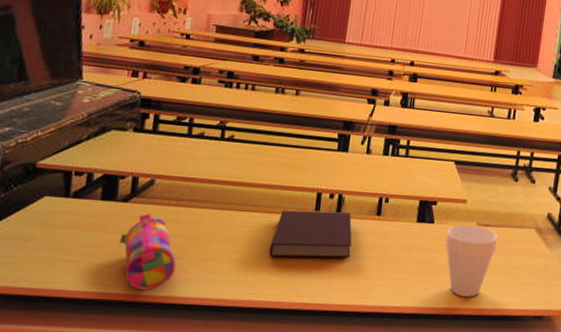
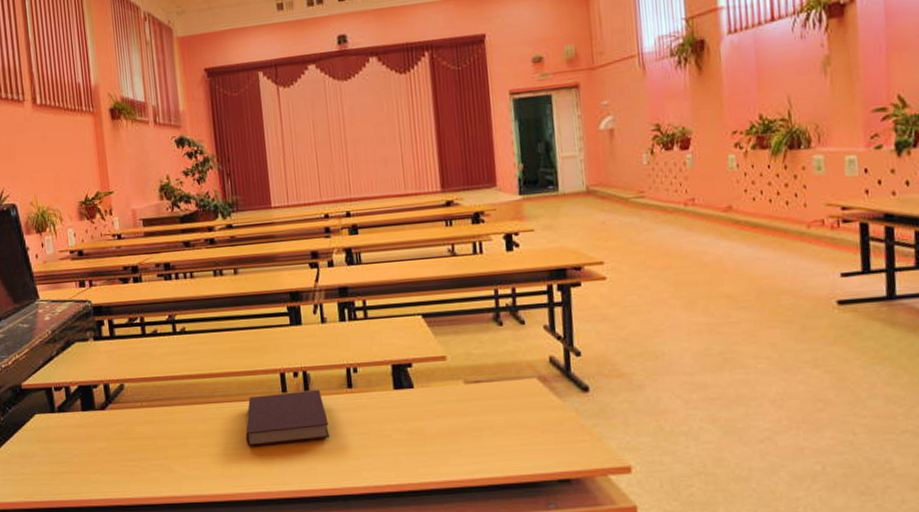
pencil case: present [119,213,176,290] -> none [107,418,163,493]
cup: present [445,224,498,297] -> none [430,383,495,466]

